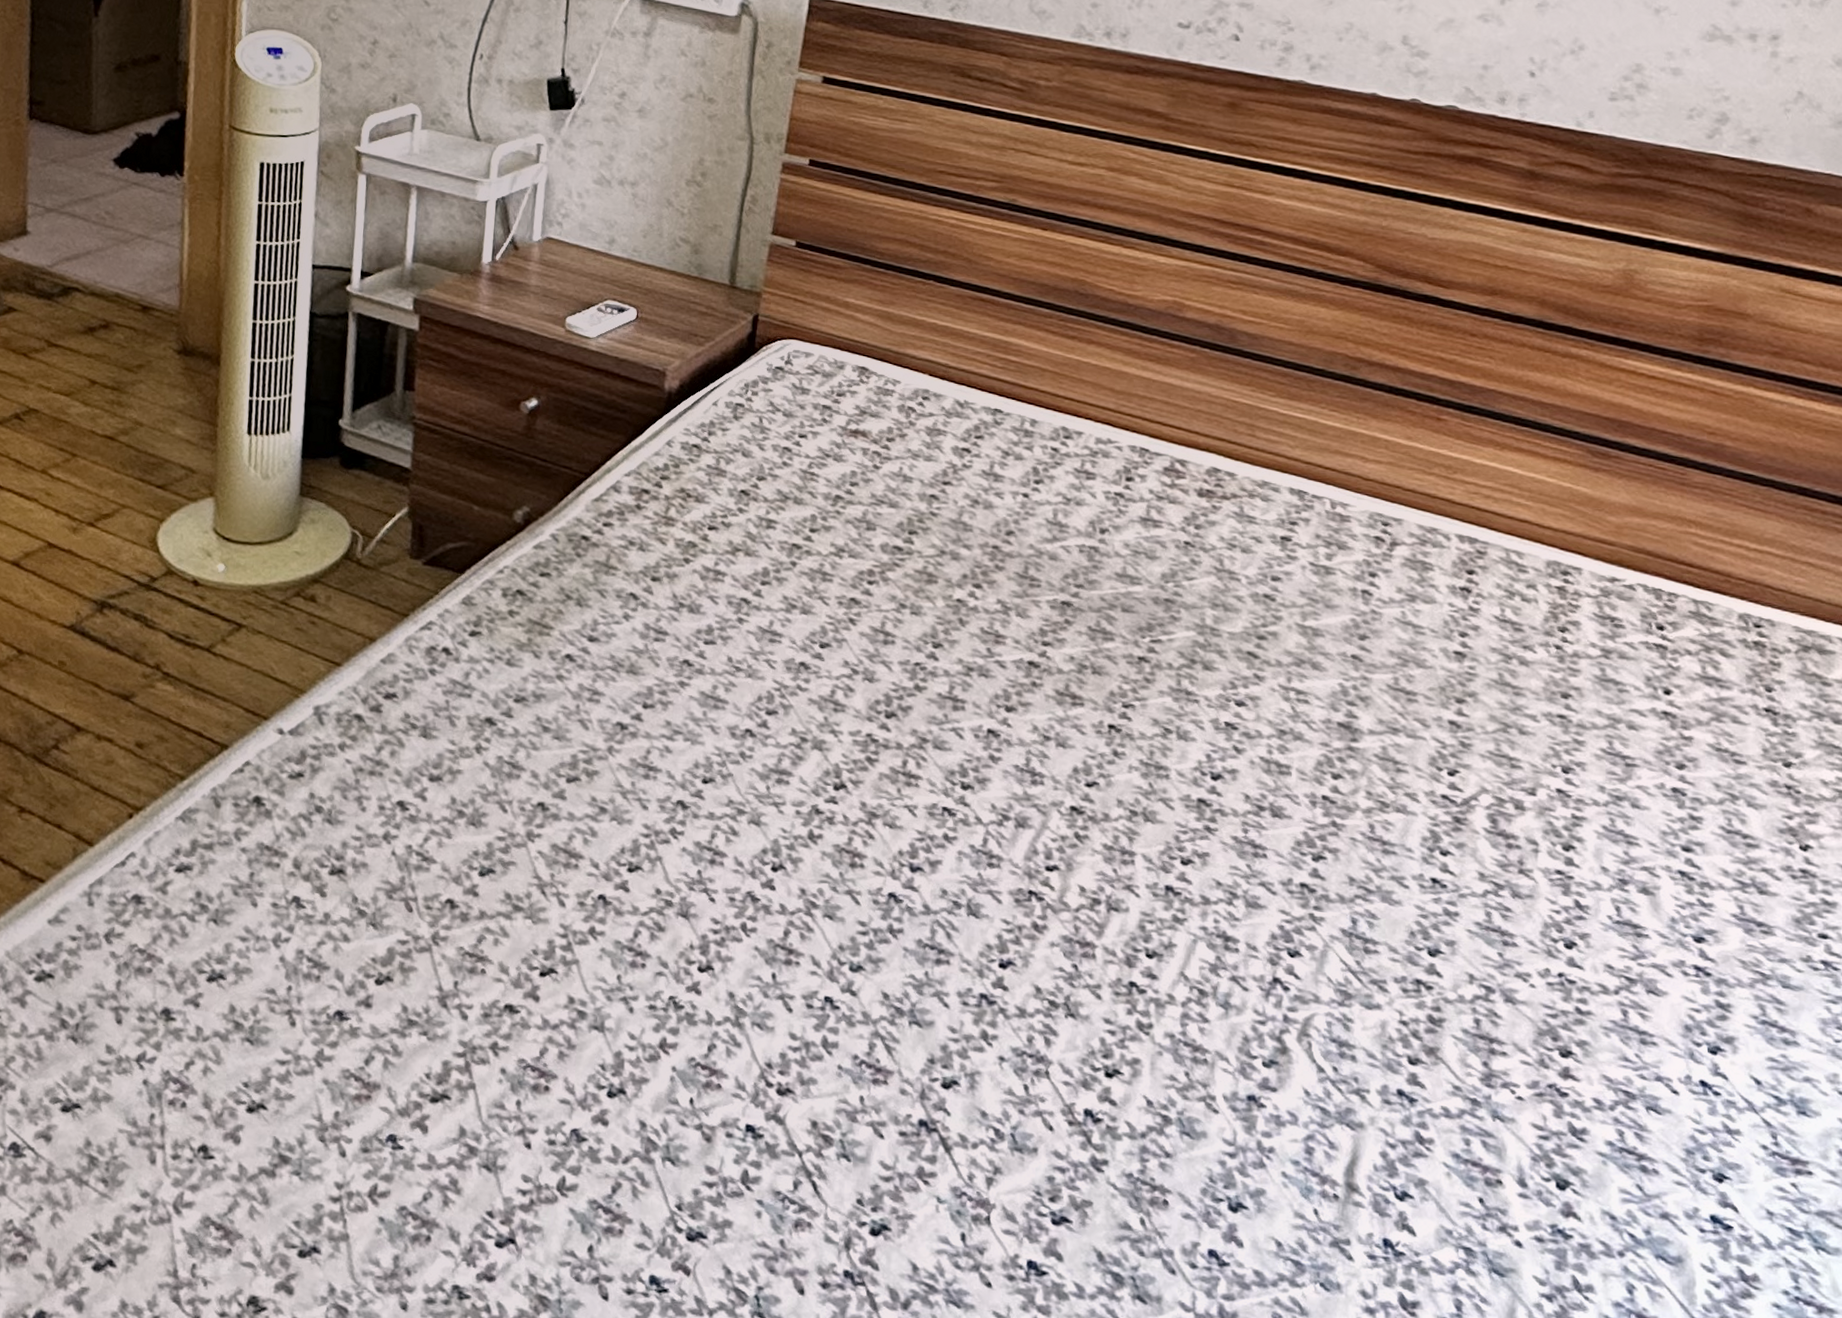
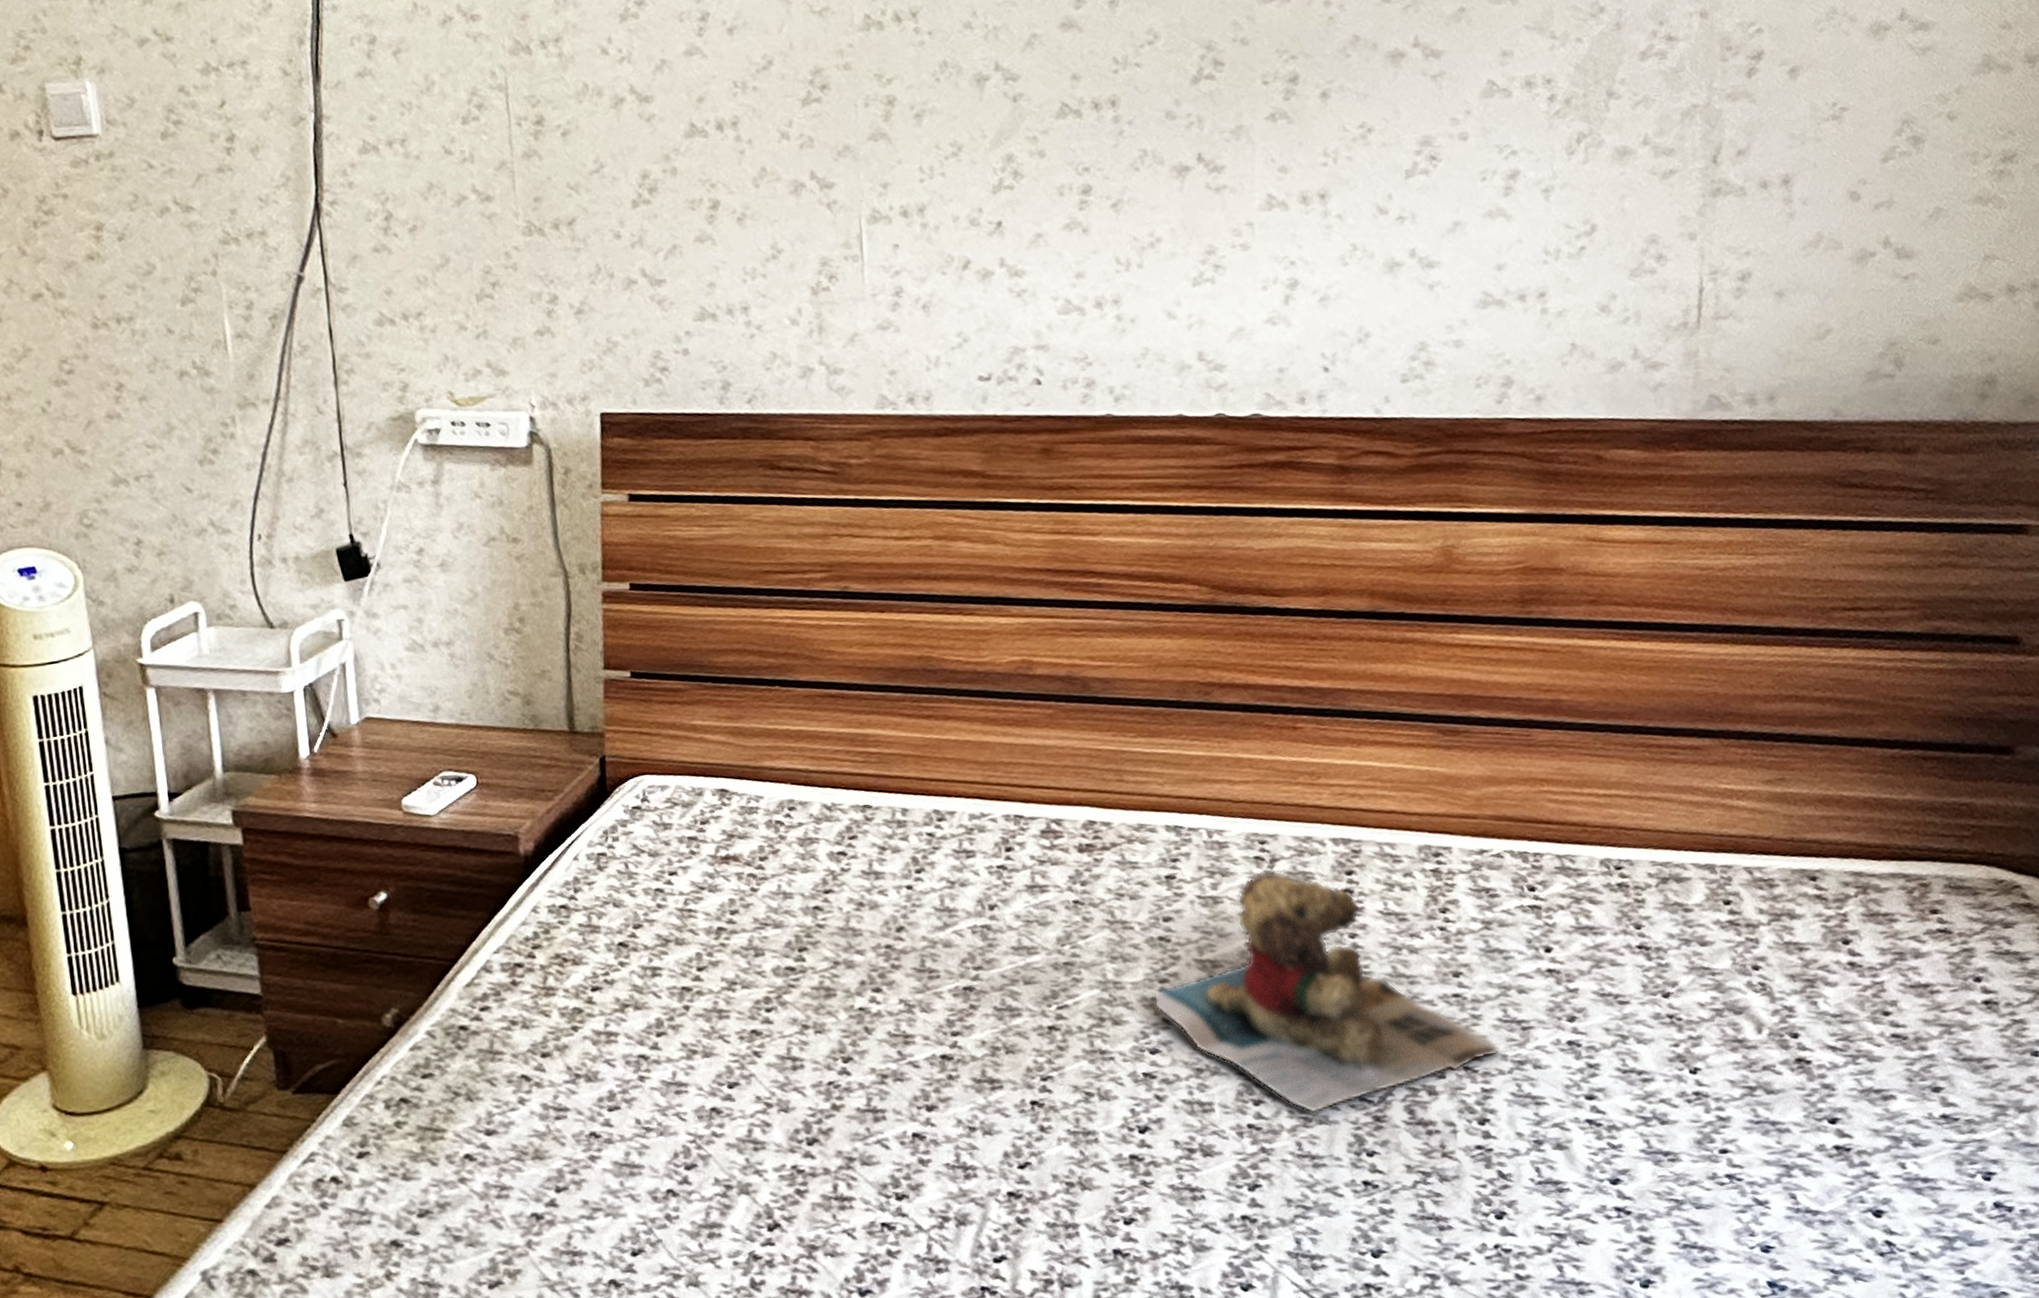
teddy bear: none [1248,552,1608,801] -> present [1153,870,1508,1114]

